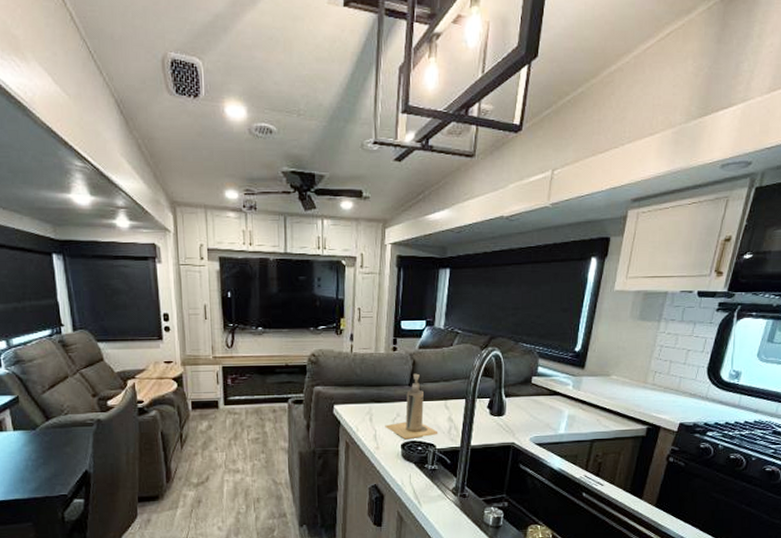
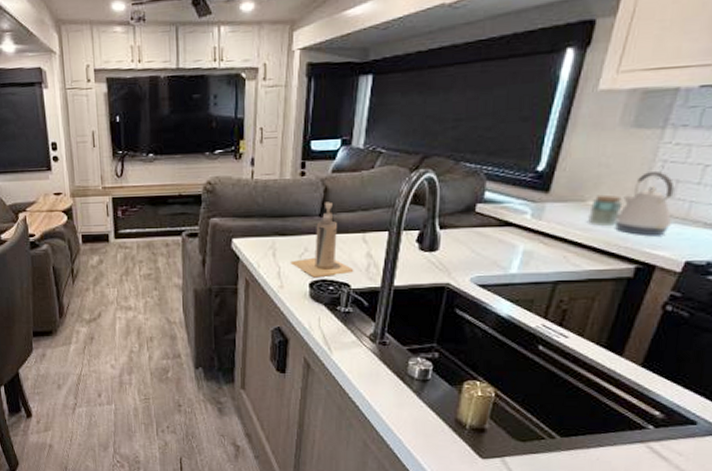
peanut butter: none [613,371,636,395] -> present [588,194,623,226]
kettle: none [631,354,669,404] -> present [614,172,675,236]

